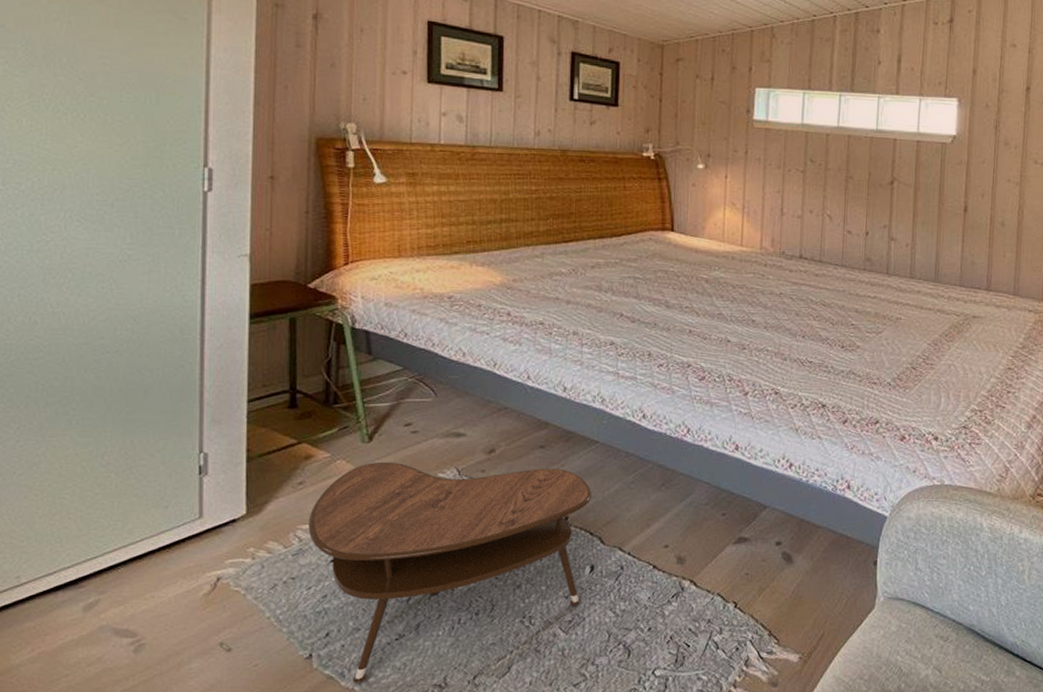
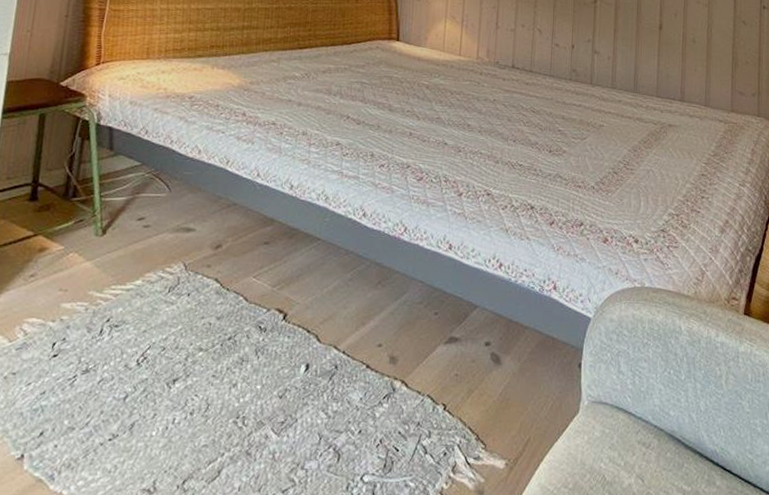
side table: present [308,461,592,683] -> none [34,255,312,487]

